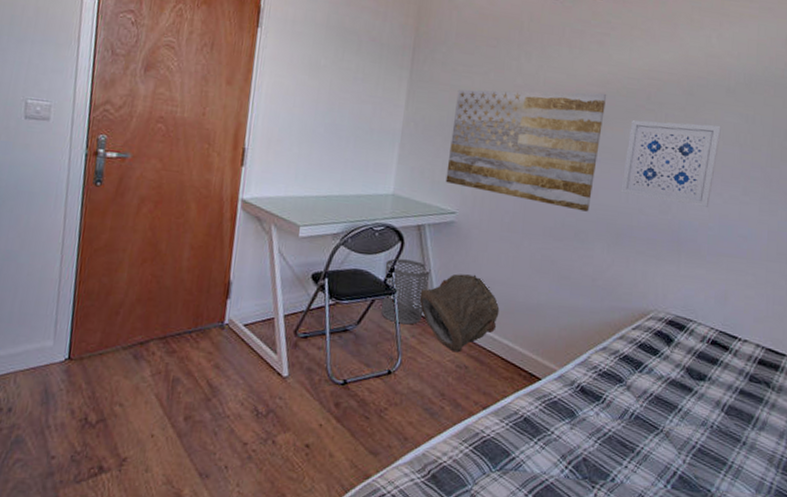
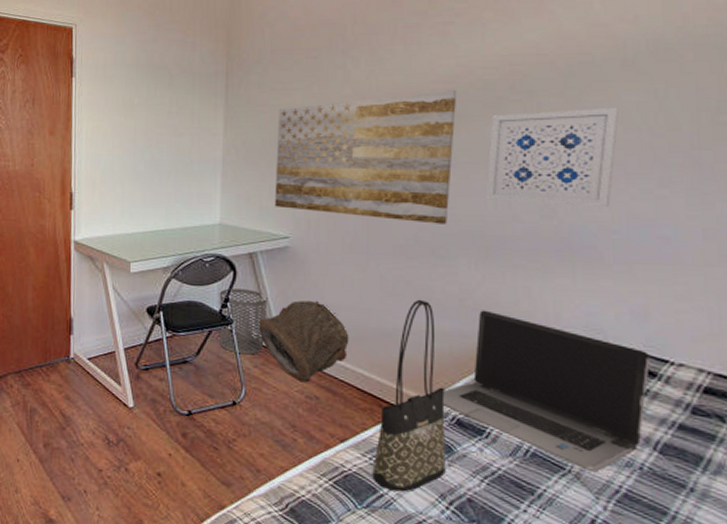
tote bag: none [507,277,574,455] -> present [372,299,446,492]
laptop computer: none [571,289,725,432] -> present [443,310,650,473]

